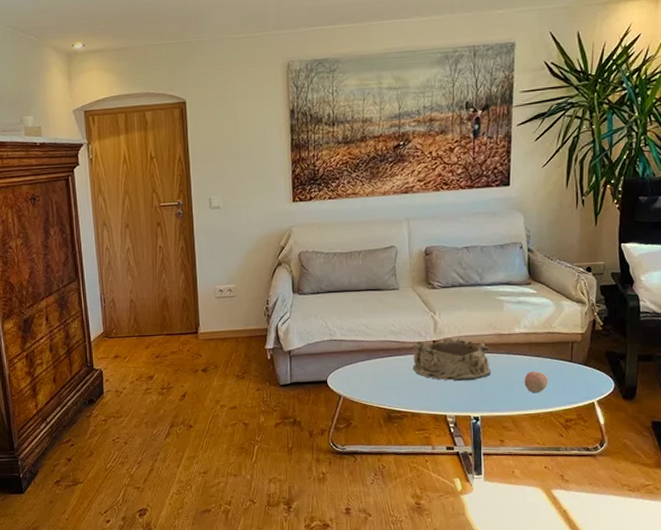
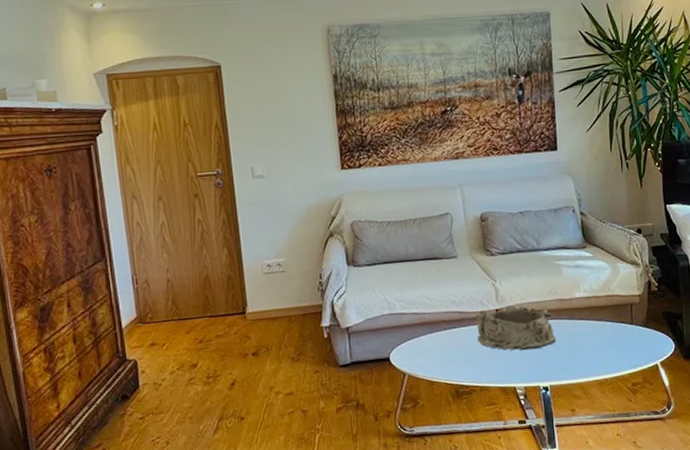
apple: present [524,371,549,393] -> none [589,335,613,358]

